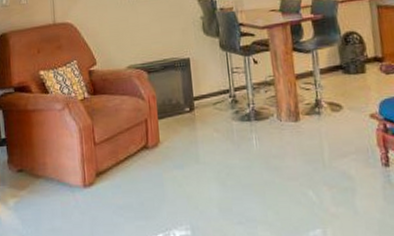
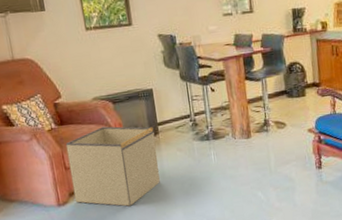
storage bin: none [96,98,194,195] -> present [65,126,160,206]

